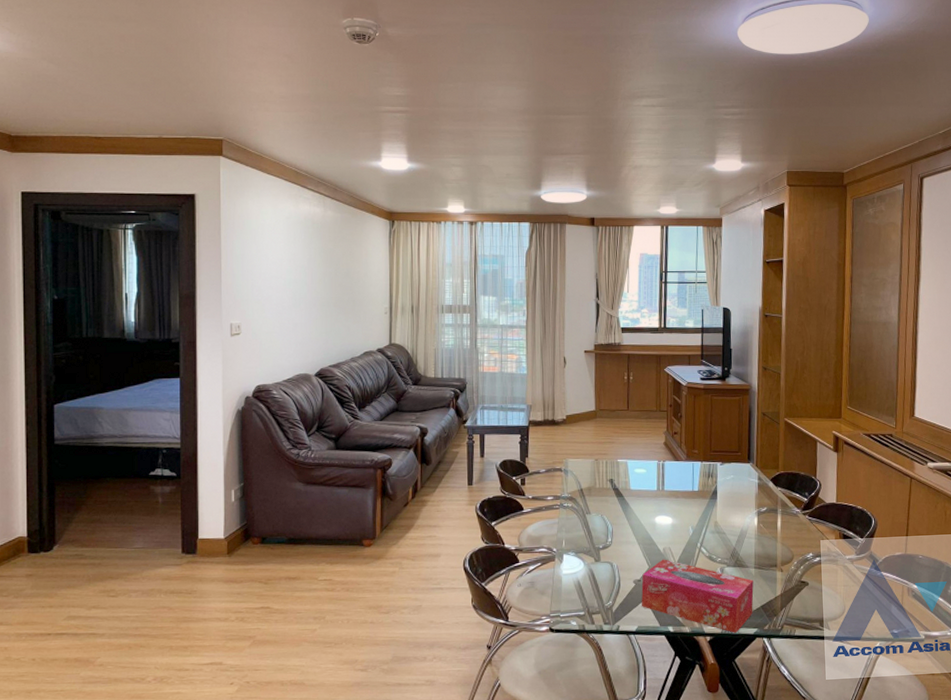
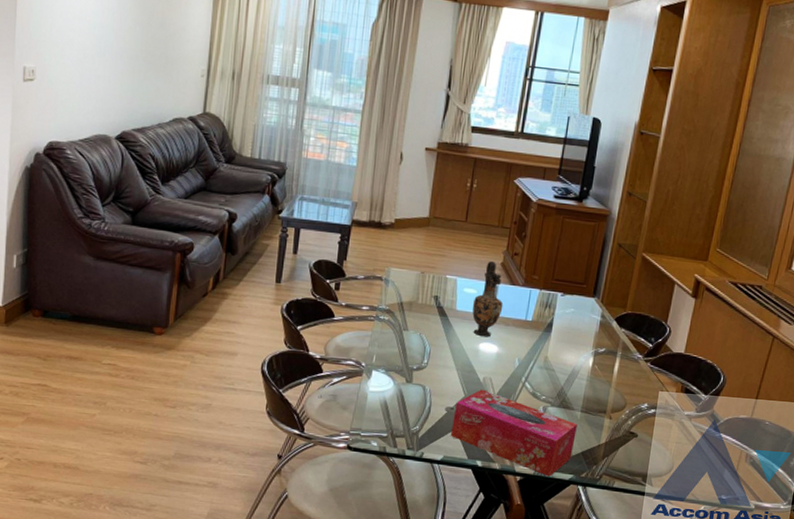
vase: none [644,442,671,511] -> present [472,261,503,338]

